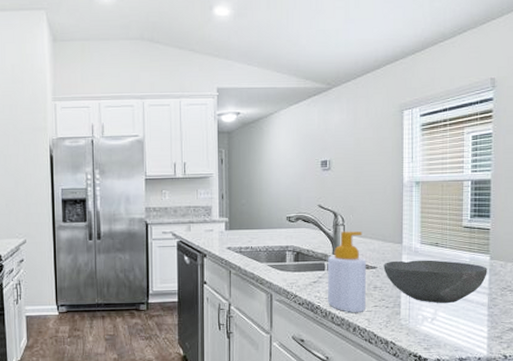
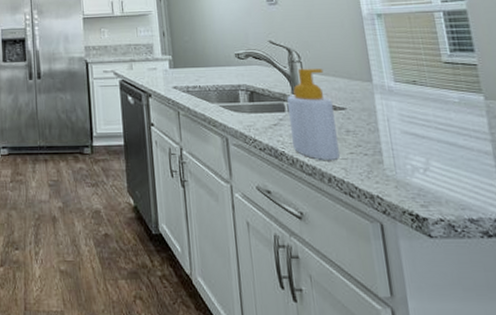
bowl: present [383,260,487,304] -> none [353,100,485,152]

